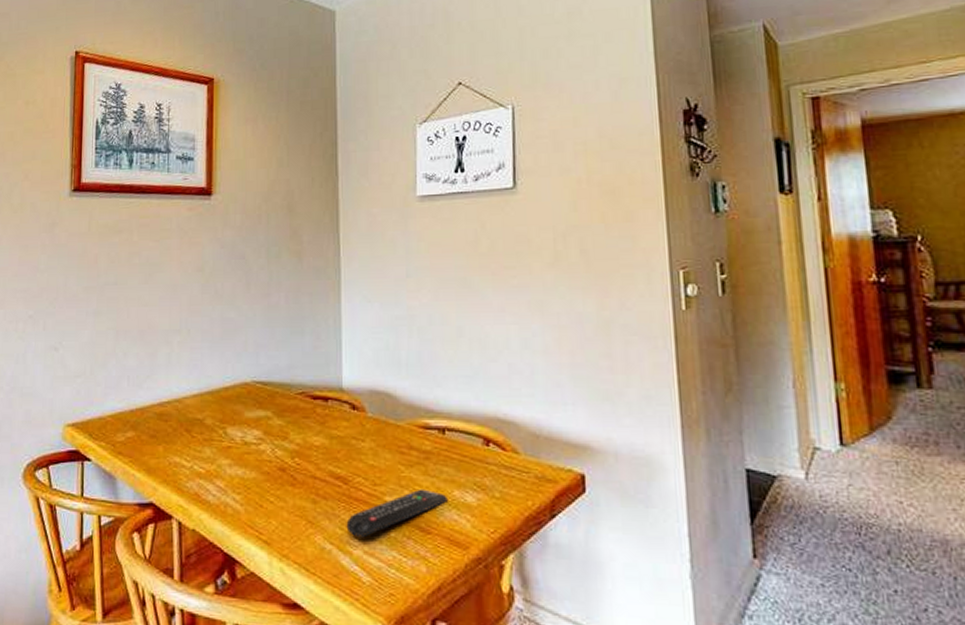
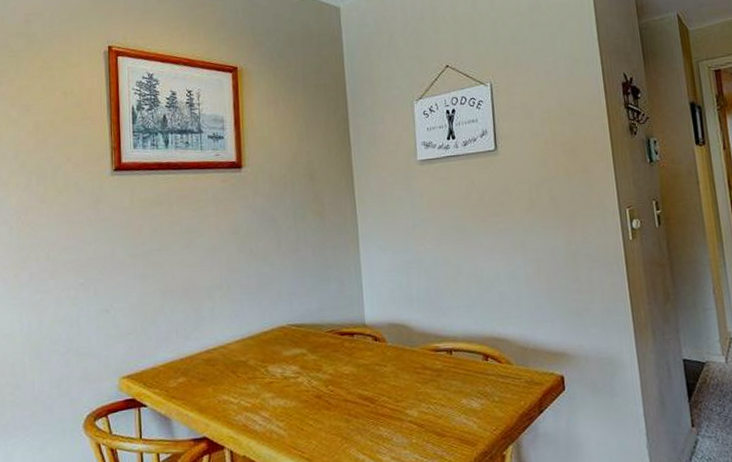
remote control: present [346,488,447,538] -> none [375,400,457,447]

